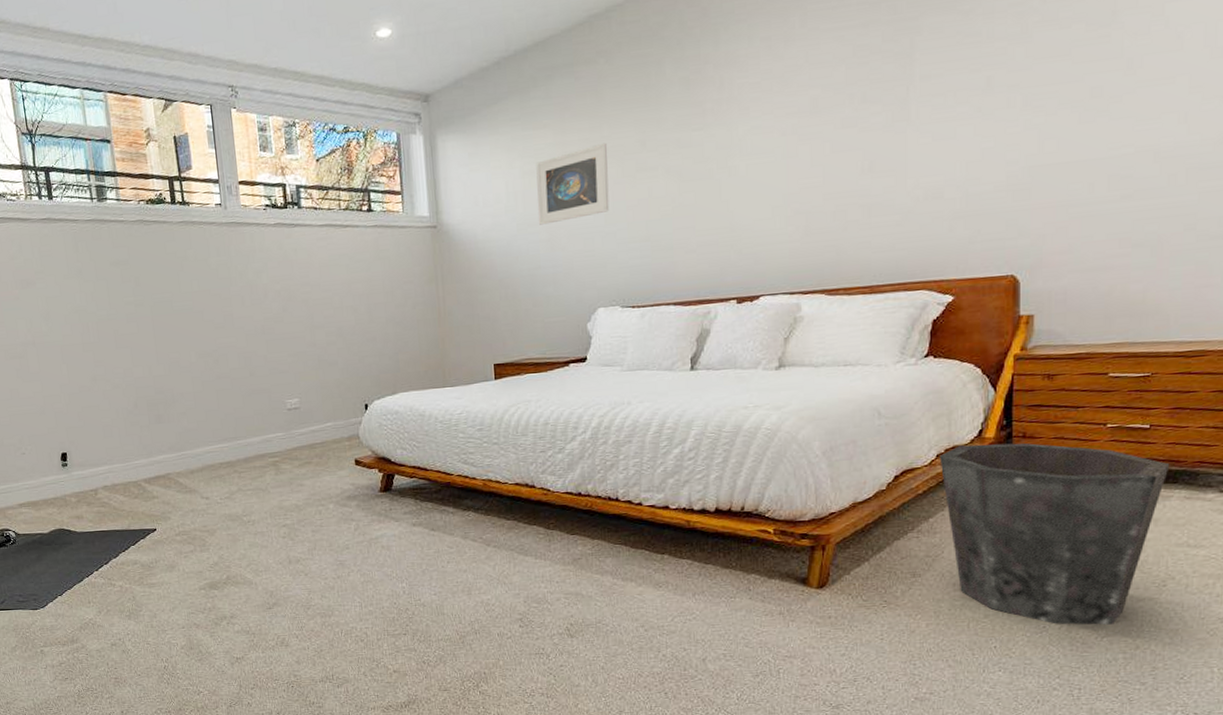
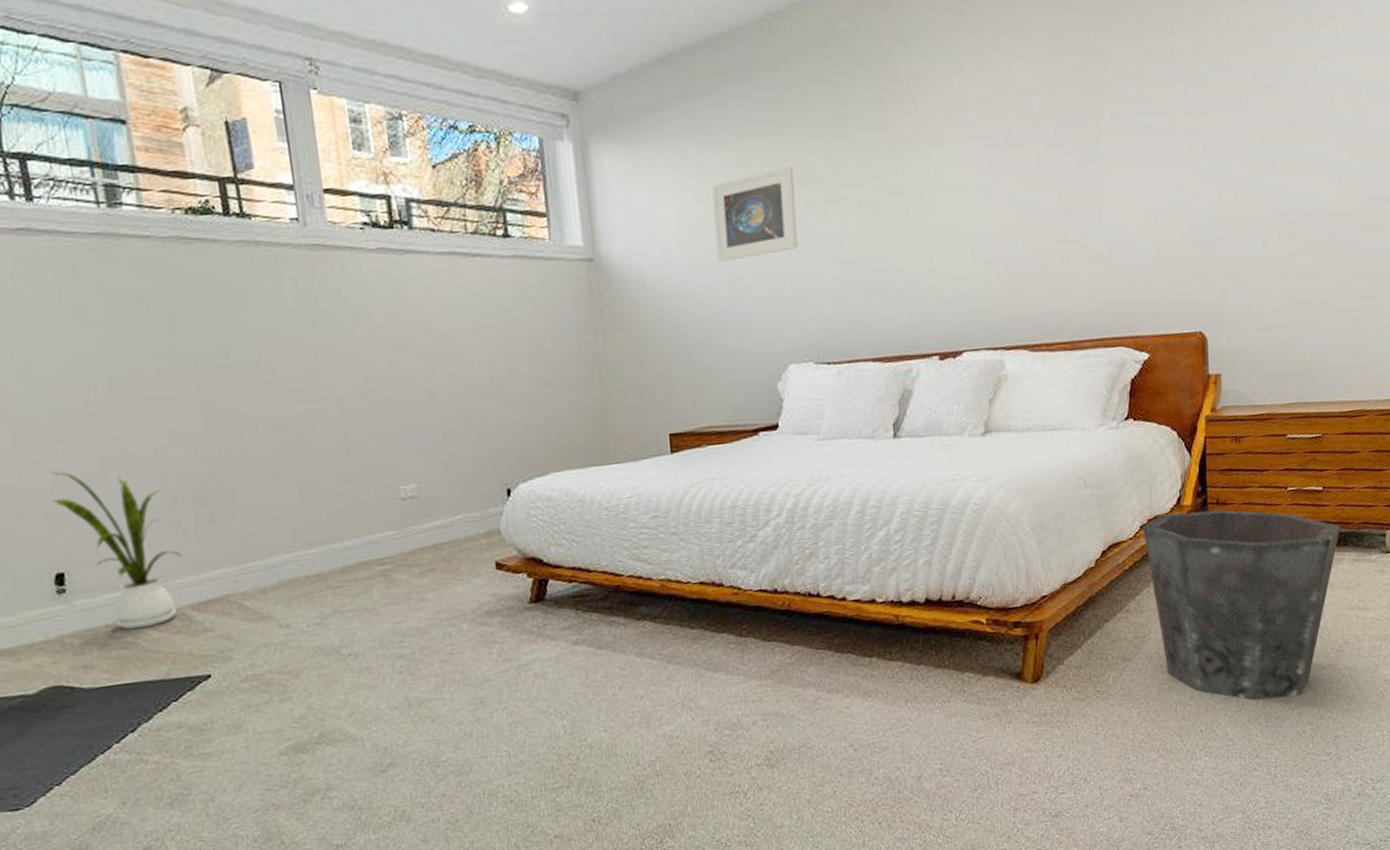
house plant: none [59,384,140,494] -> present [50,471,183,630]

